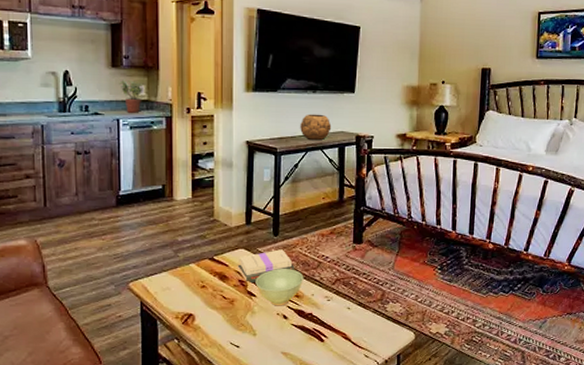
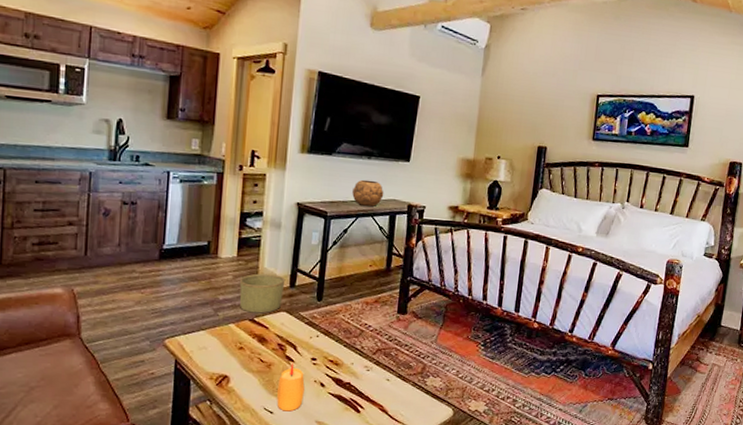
potted plant: present [118,79,142,113] -> none [172,131,196,167]
basket: none [196,213,241,252] -> present [239,273,286,314]
books: present [237,249,294,282] -> none [277,315,336,347]
candle: none [242,297,268,345] -> present [277,362,305,412]
bowl: present [255,269,304,306] -> none [294,334,345,373]

